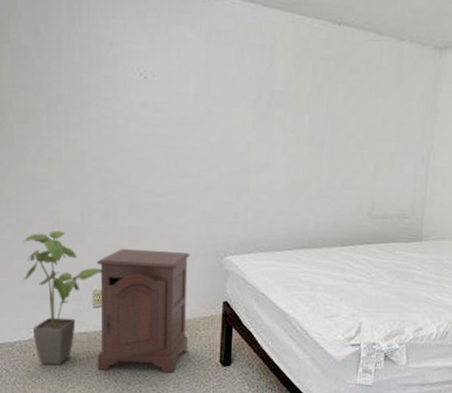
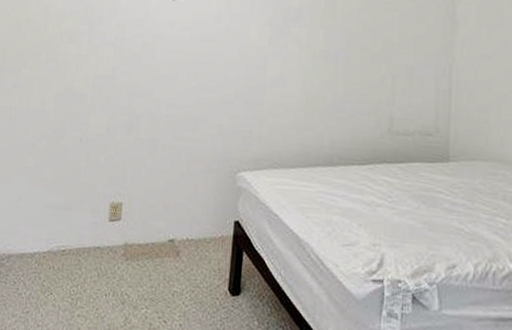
house plant: present [23,230,101,365] -> none [49,141,120,281]
nightstand: present [96,248,191,373] -> none [106,160,205,299]

